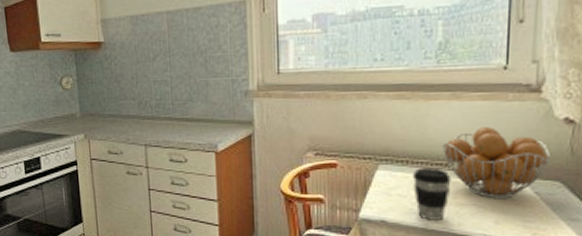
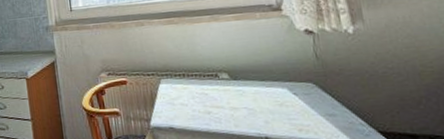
coffee cup: present [412,168,452,220] -> none [189,78,223,124]
fruit basket: present [442,127,550,199] -> none [210,41,300,102]

